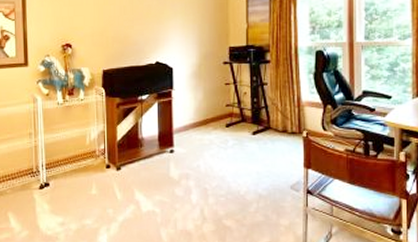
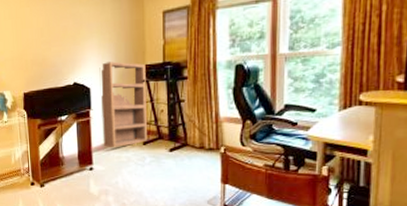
bookcase: none [183,42,230,129] -> present [99,61,147,147]

